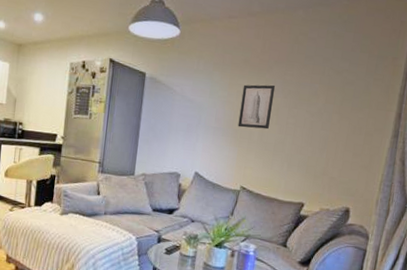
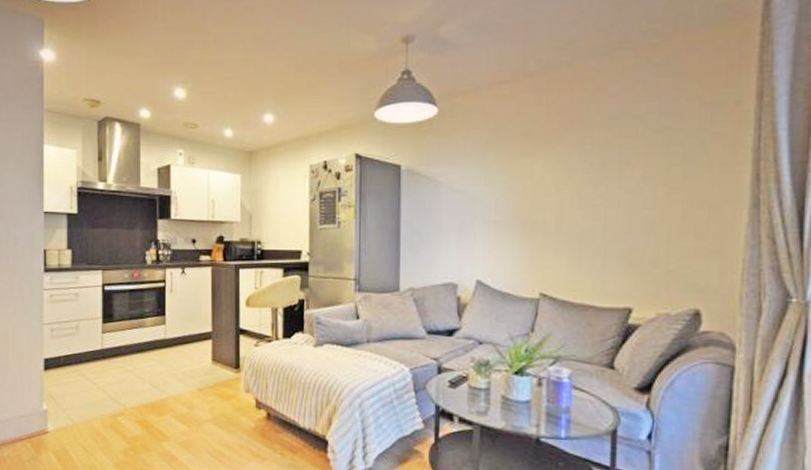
wall art: present [238,84,276,130] -> none [526,160,572,218]

